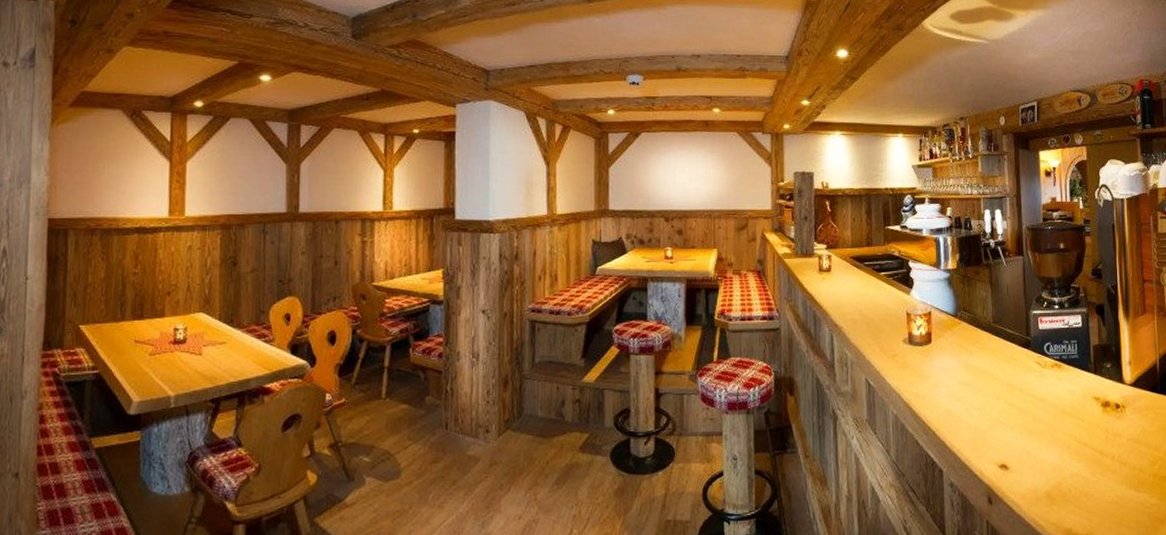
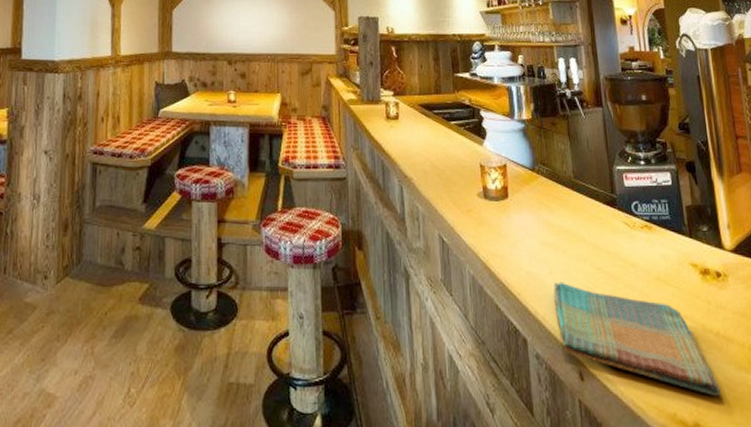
dish towel: none [969,417,1112,512] -> present [553,282,721,396]

